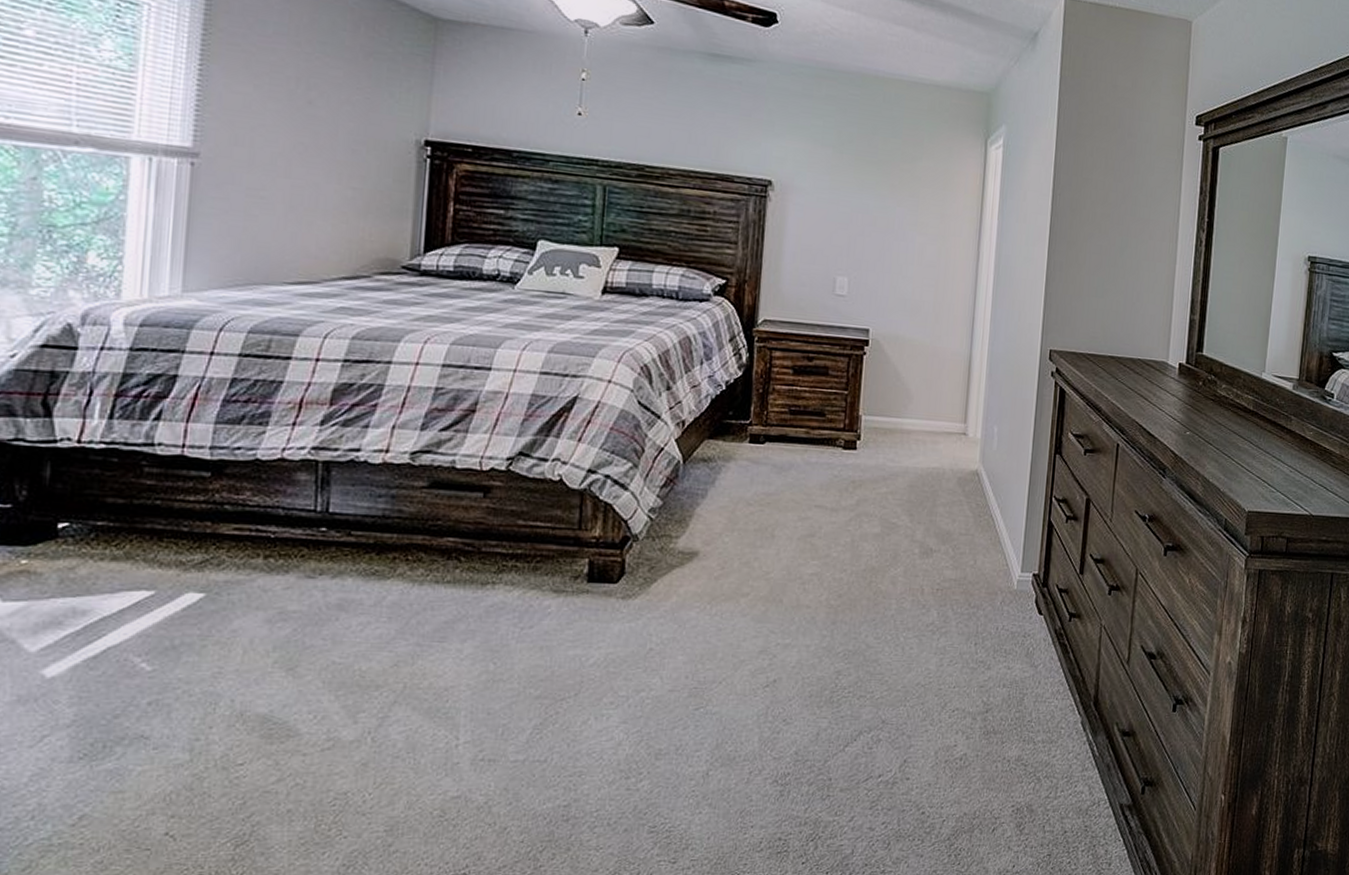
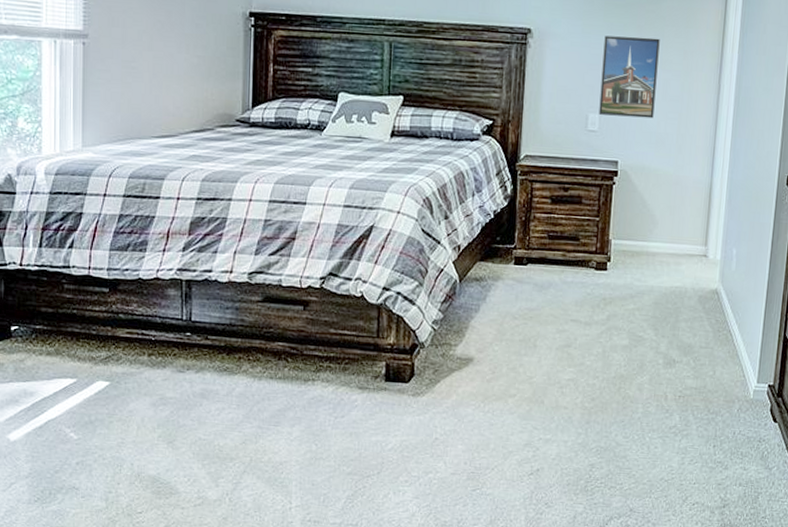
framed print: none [848,193,915,285] -> present [599,35,660,119]

